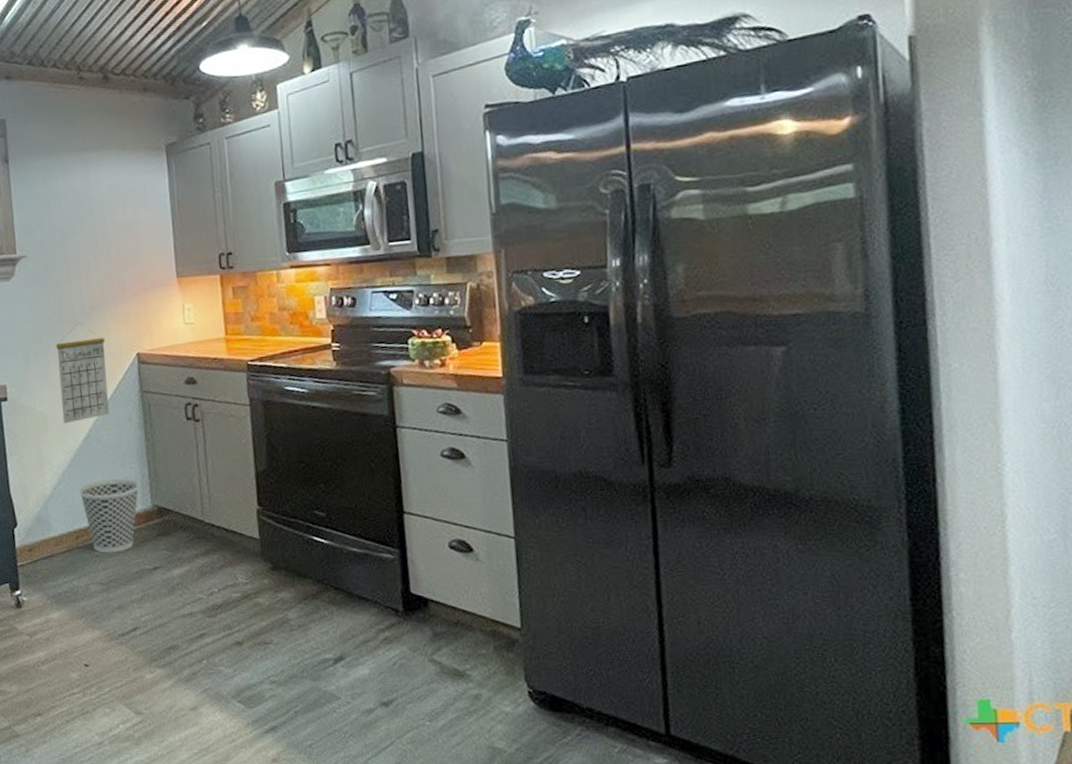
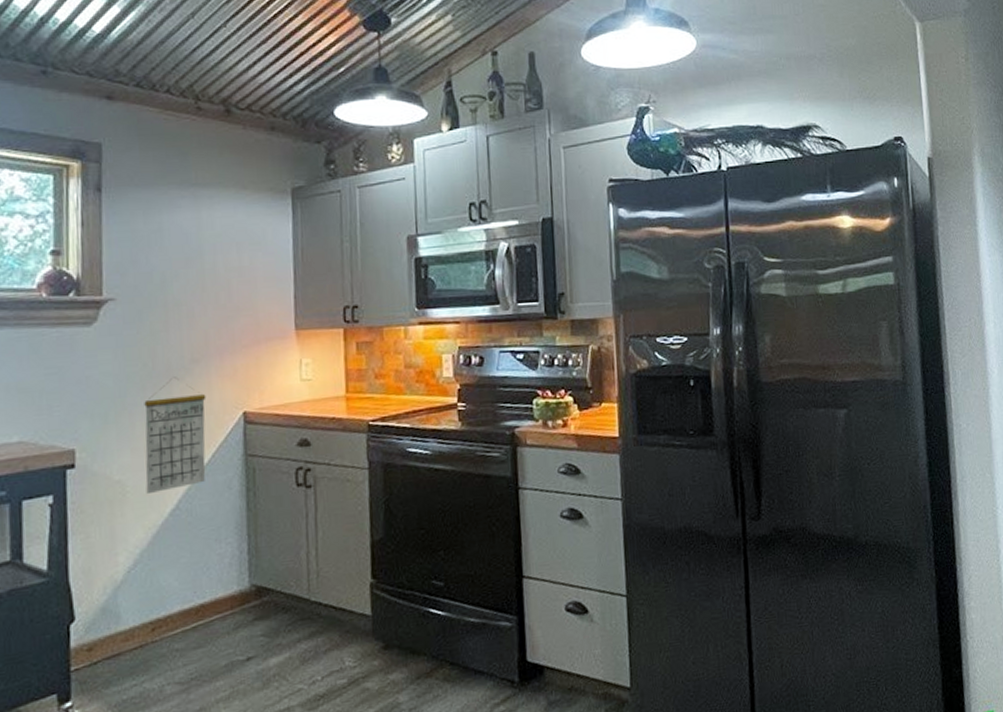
wastebasket: present [78,478,140,554] -> none [159,556,236,646]

